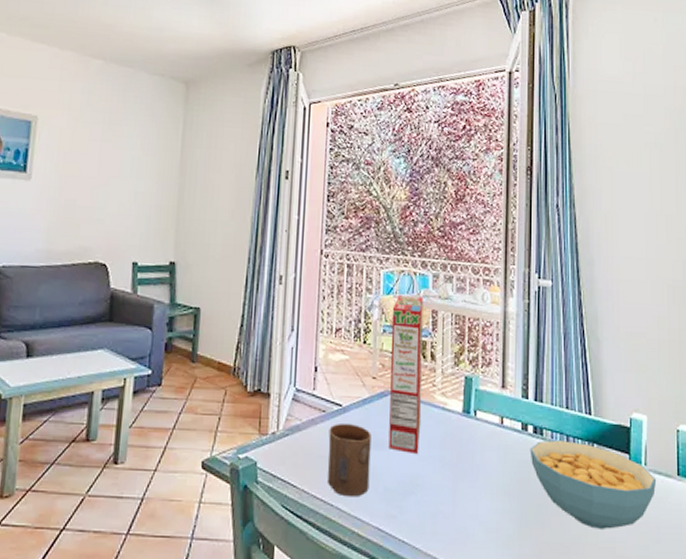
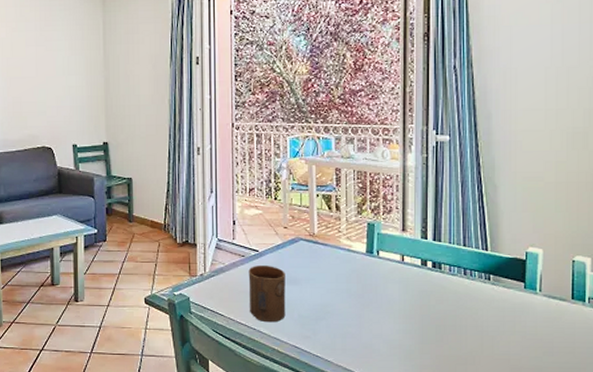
cereal box: present [388,294,424,454] -> none [299,156,329,287]
cereal bowl: present [530,440,657,529] -> none [429,273,551,344]

